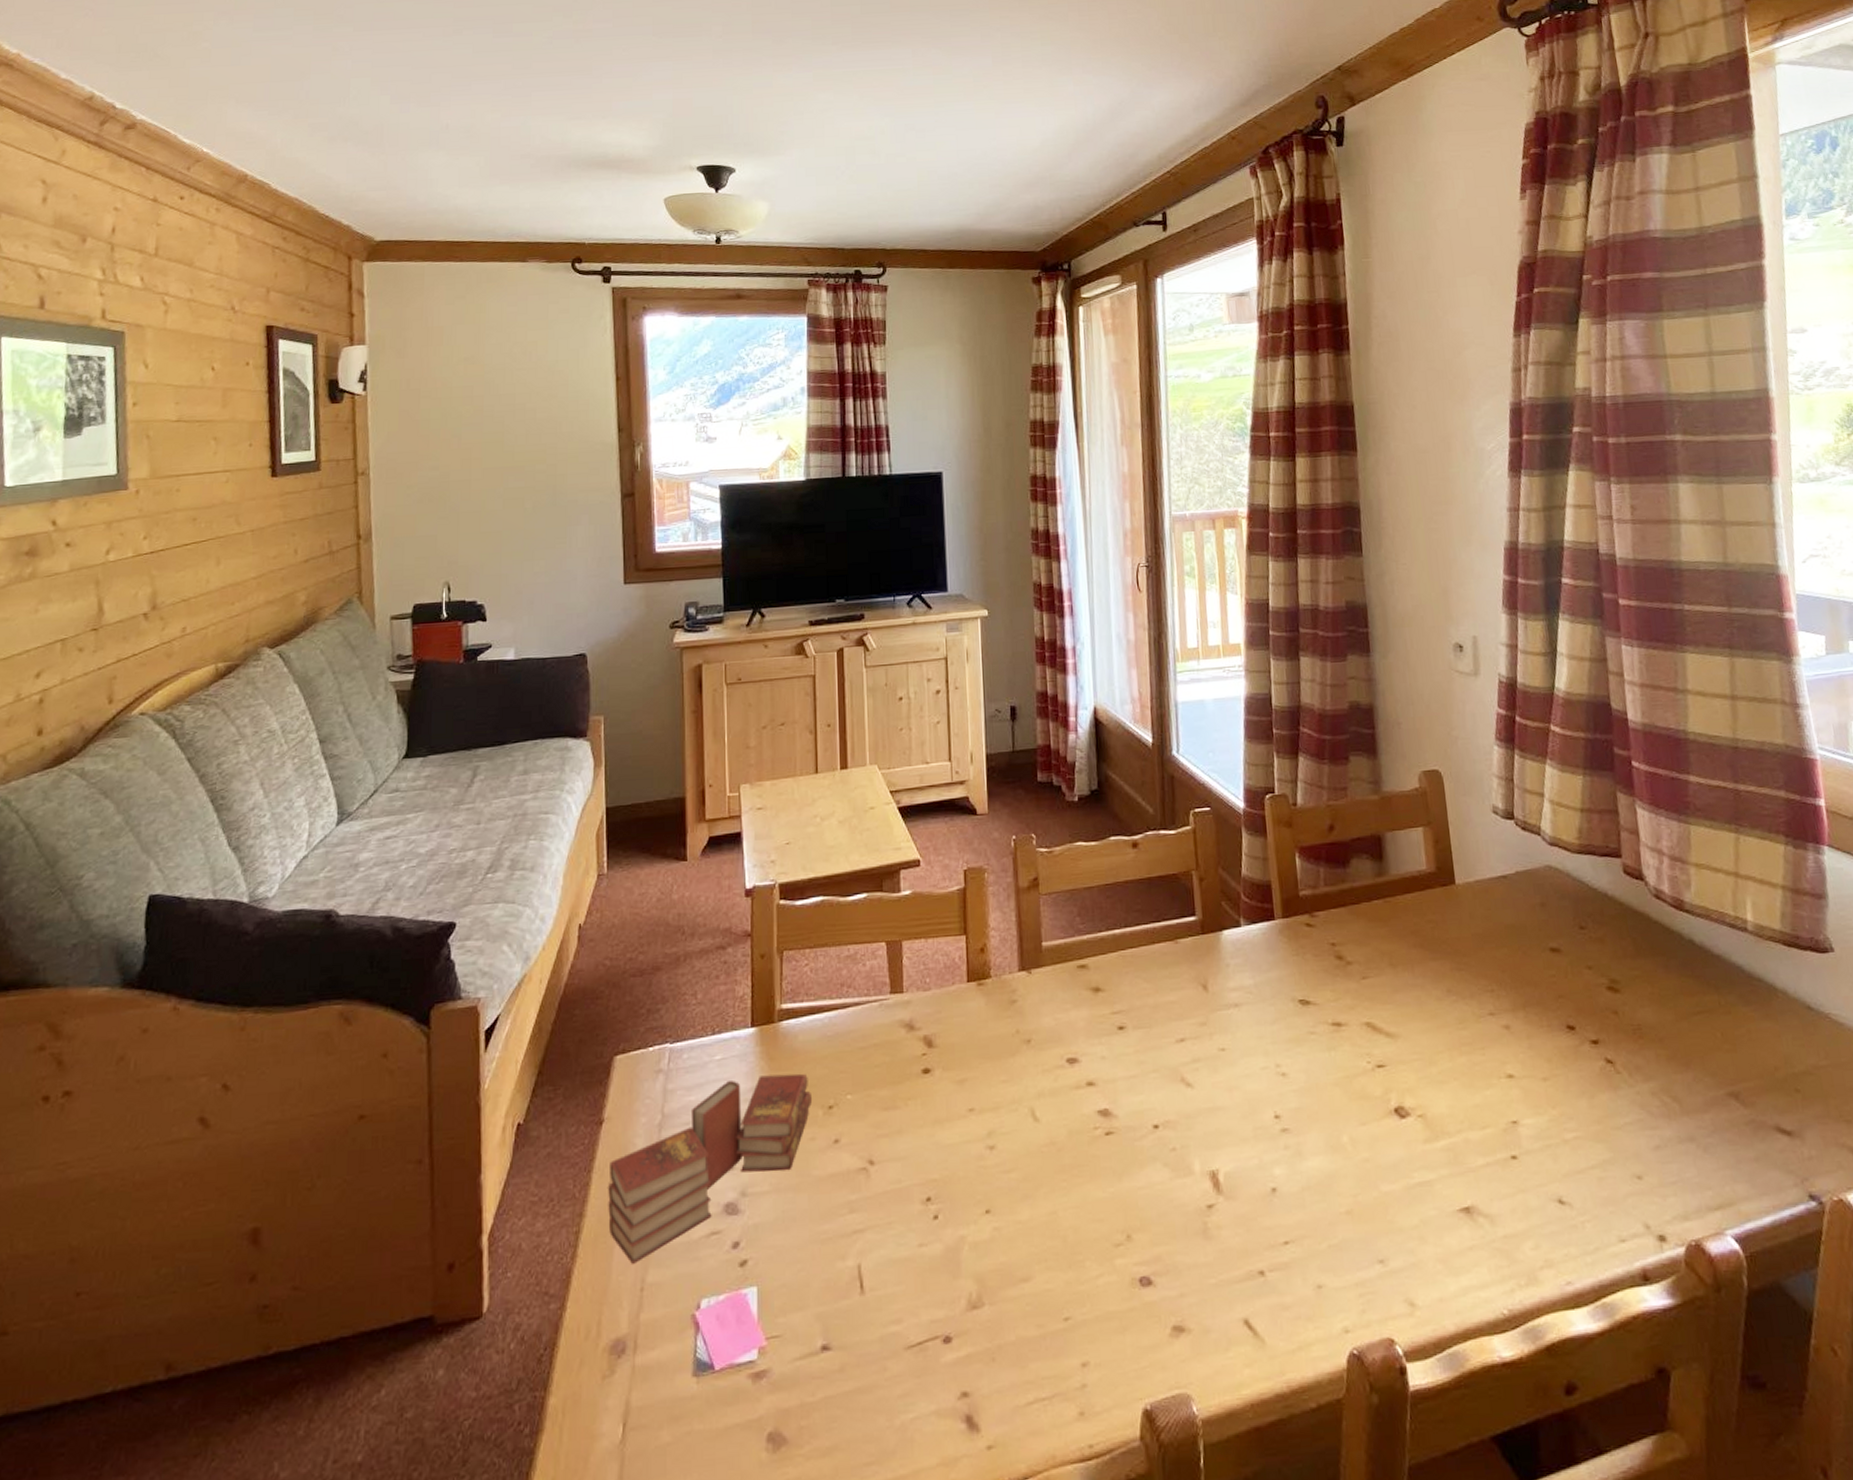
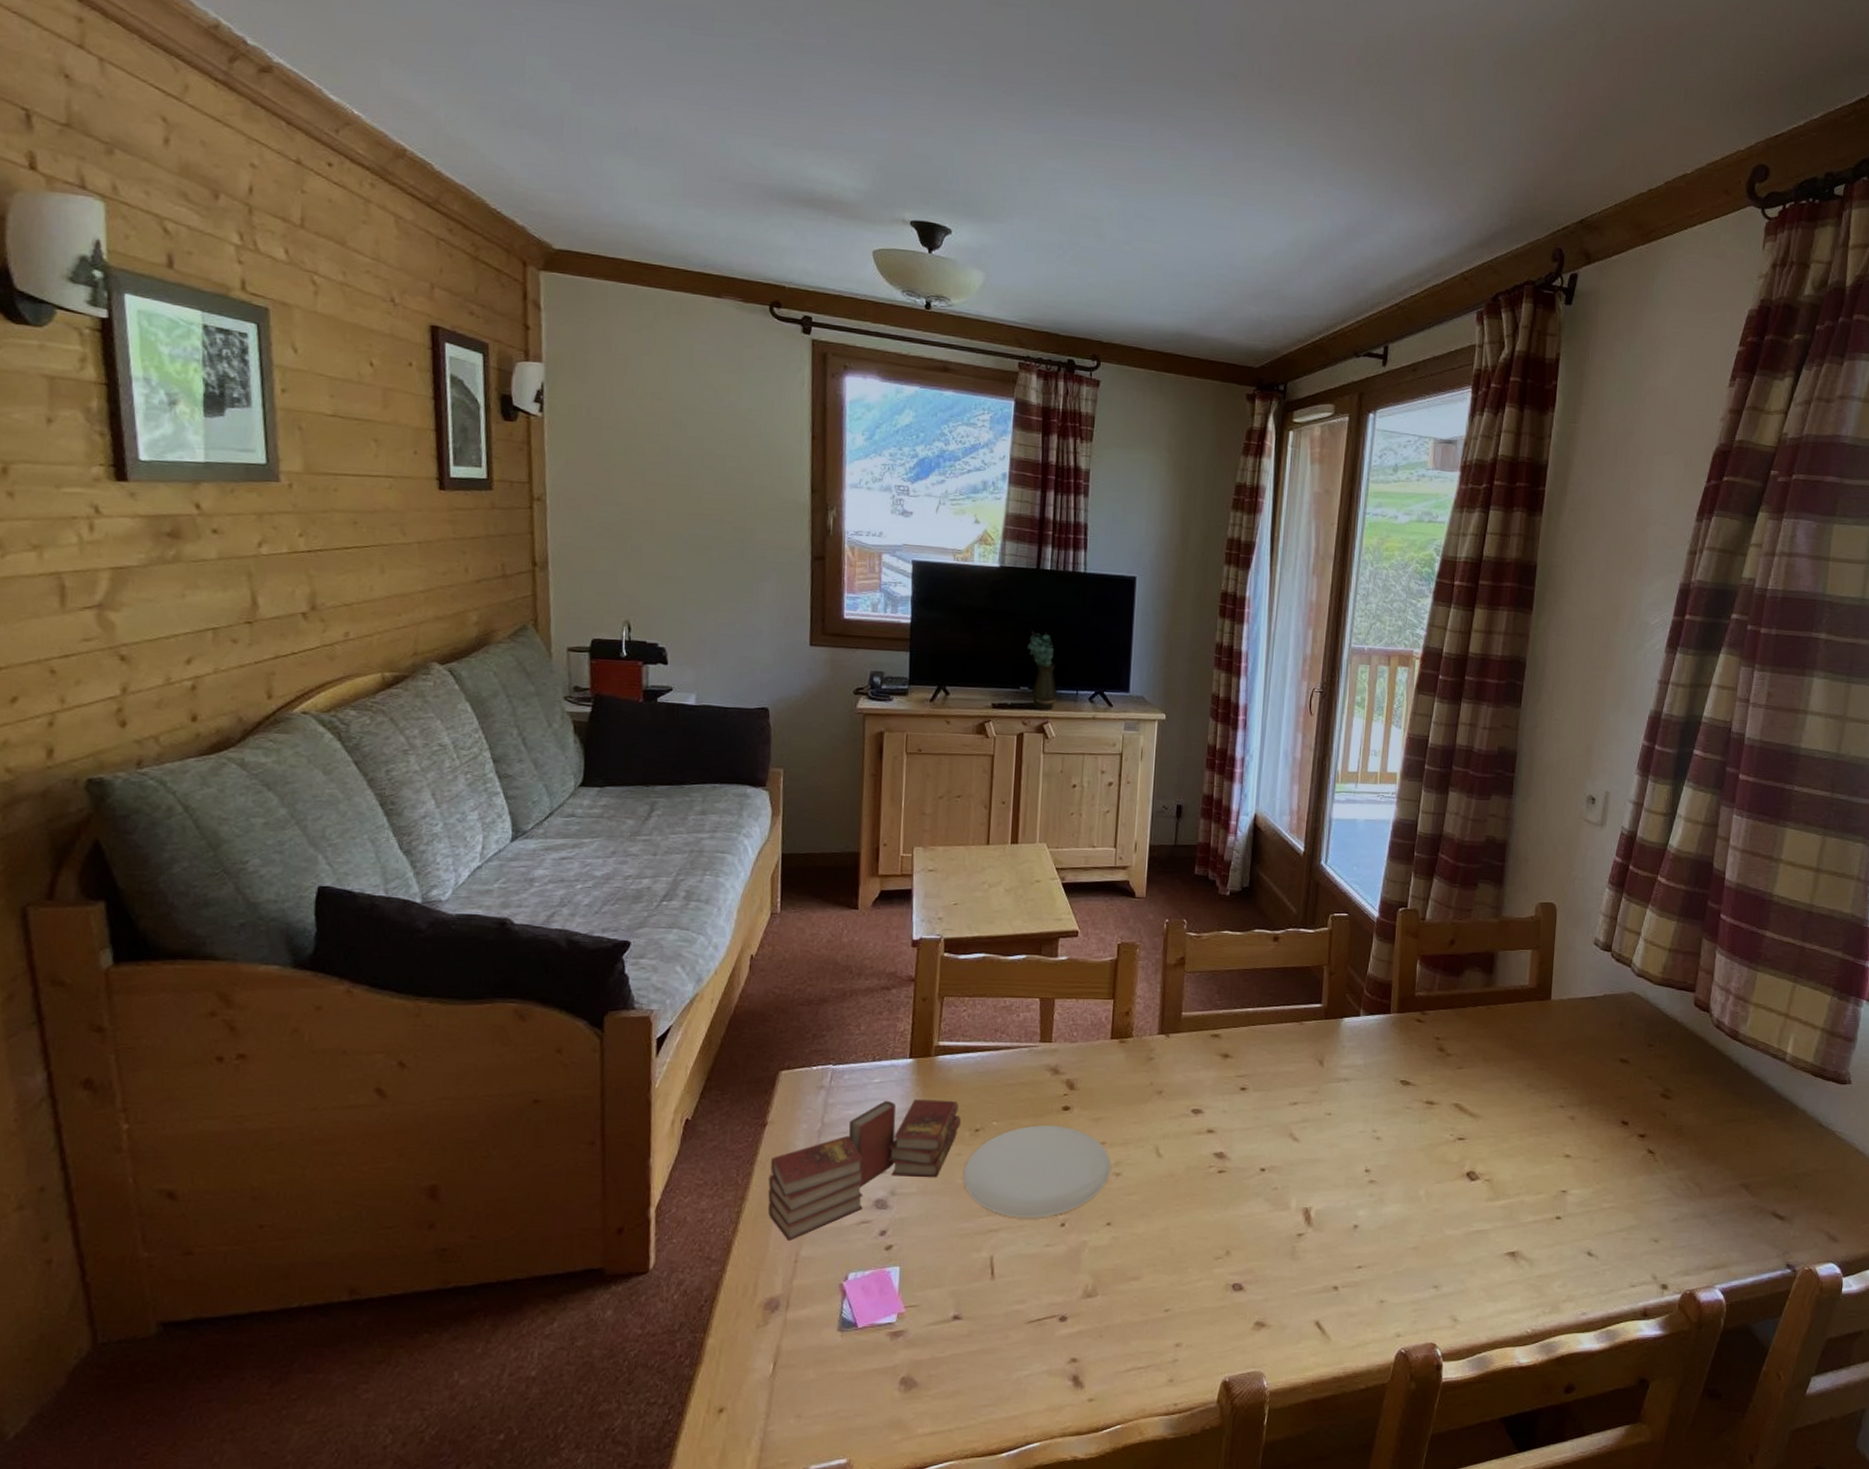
plate: none [820,1093,984,1213] -> present [963,1125,1111,1218]
vase: none [839,539,875,622] -> present [1027,630,1058,711]

